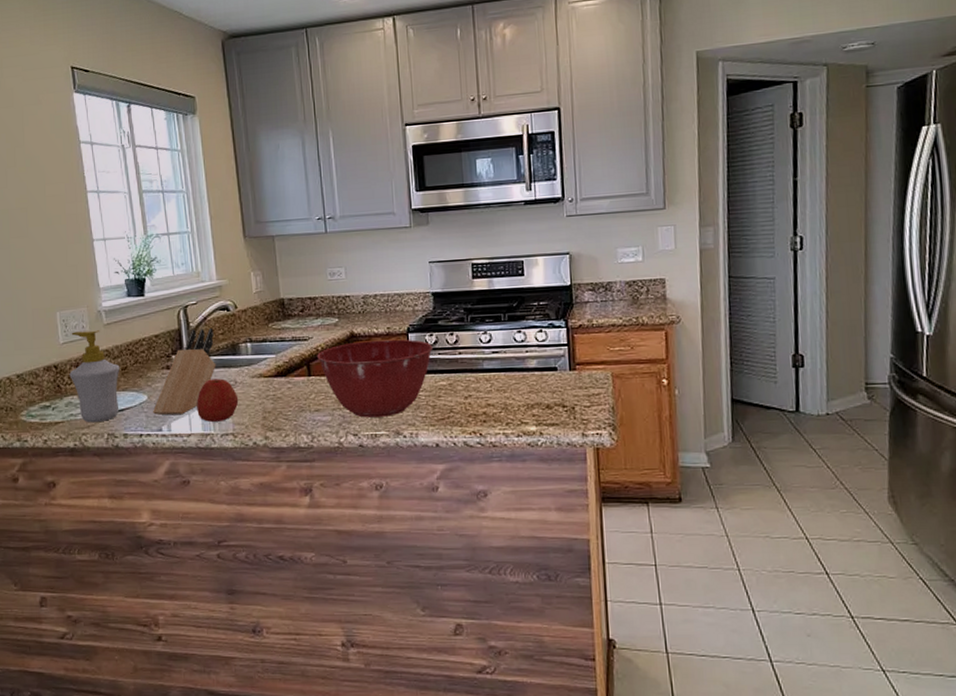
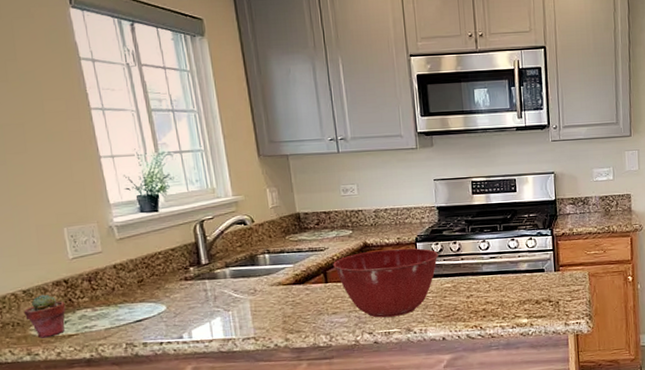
potted succulent: none [16,379,54,425] -> present [23,294,66,338]
soap bottle: present [69,330,120,423] -> none [81,245,137,334]
knife block: present [152,328,216,415] -> none [171,241,235,324]
apple: present [197,378,239,422] -> none [217,287,259,328]

